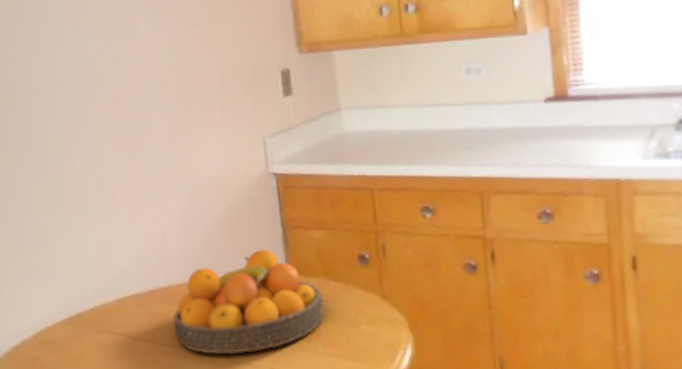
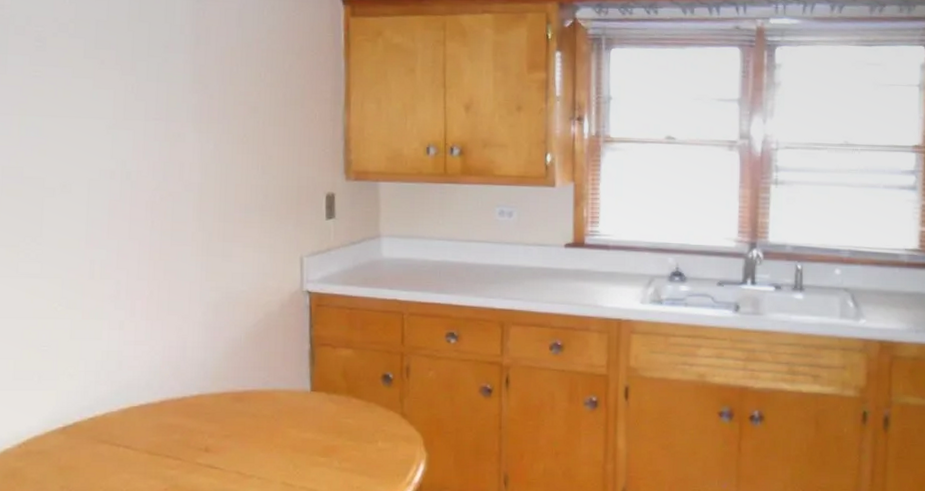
fruit bowl: present [173,249,324,355] -> none [183,364,344,469]

